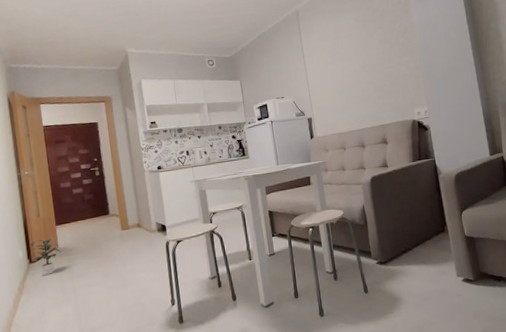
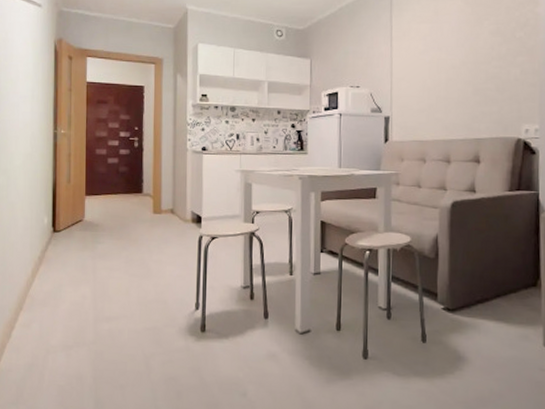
potted plant: present [31,239,61,276] -> none [57,207,87,249]

